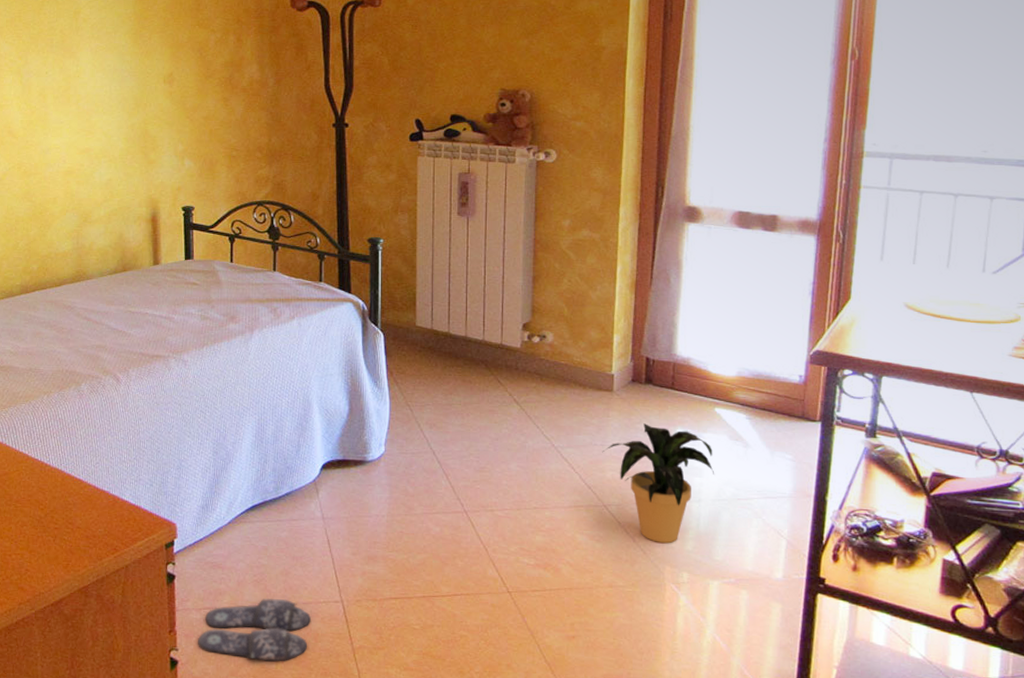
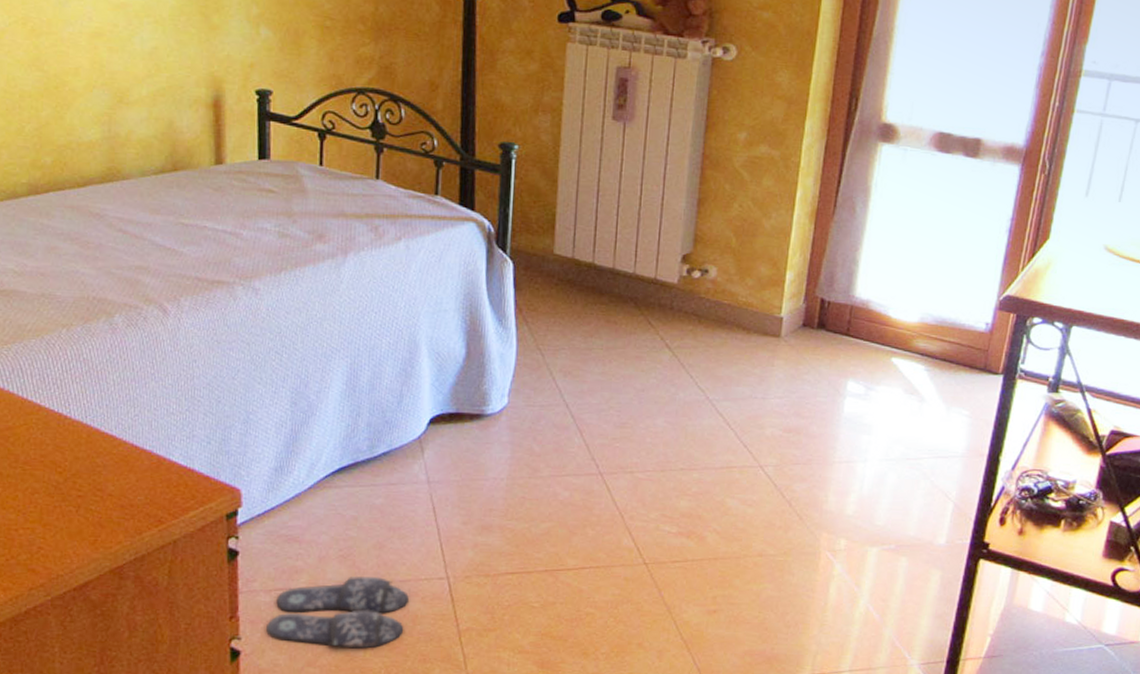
potted plant: present [602,423,714,544] -> none [762,374,885,508]

